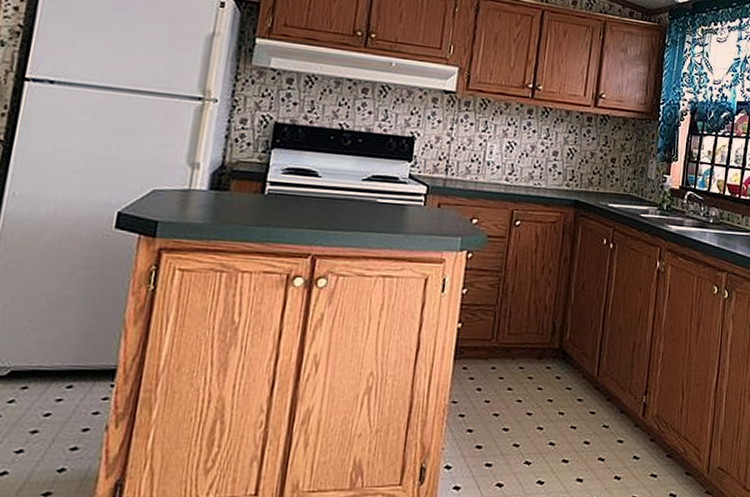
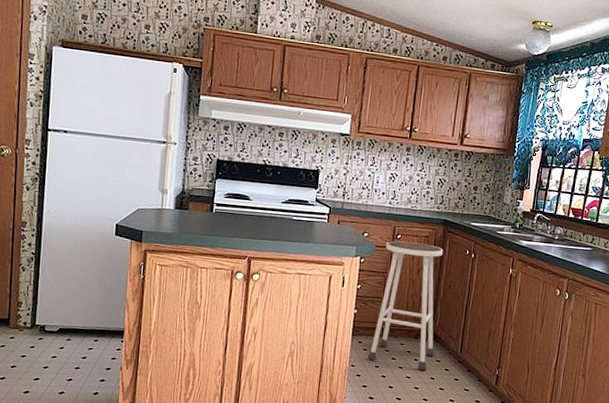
stool: none [474,229,575,403] -> present [367,241,444,370]

